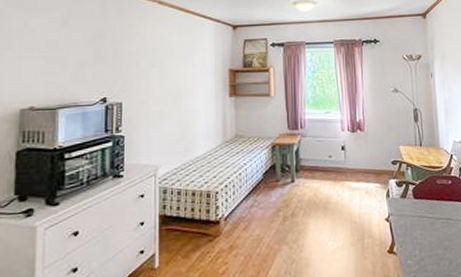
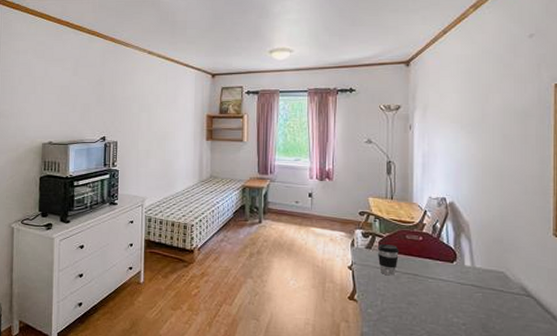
coffee cup: none [411,191,432,223] -> present [377,244,399,276]

